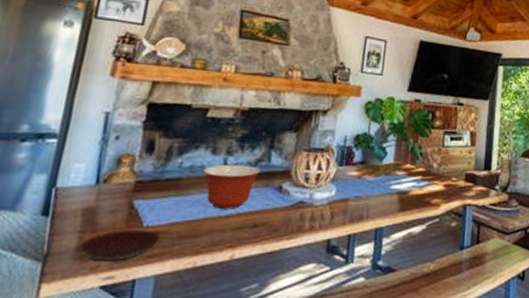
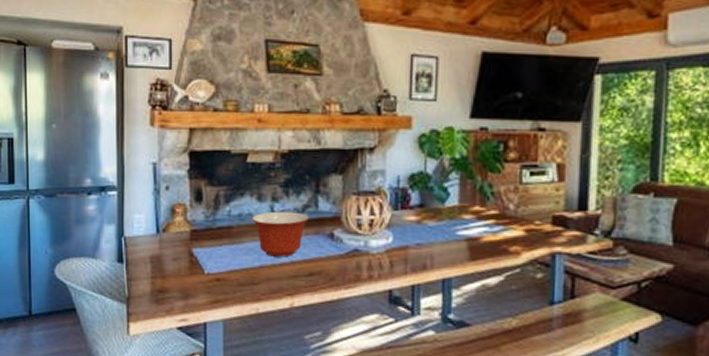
plate: present [80,229,161,262] -> none [154,275,222,306]

